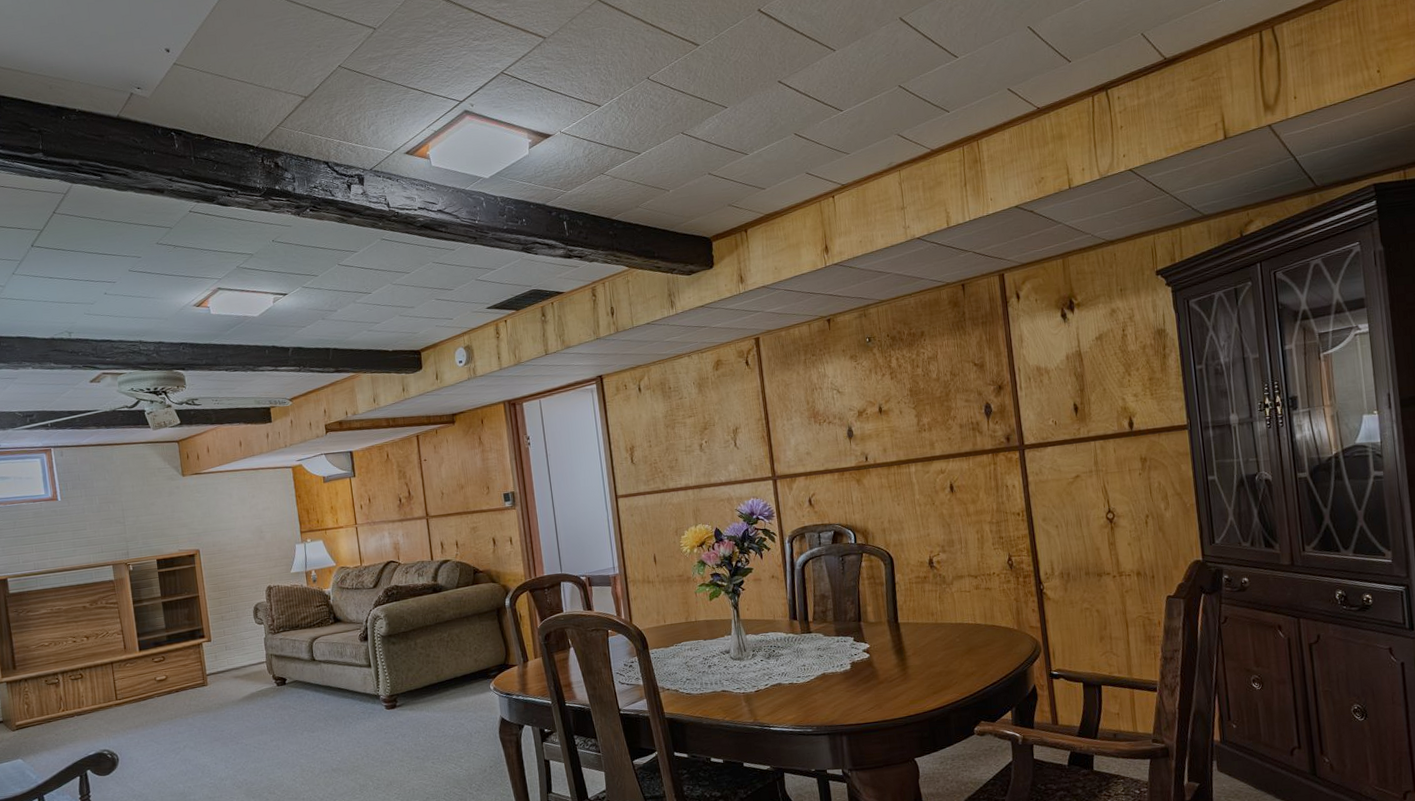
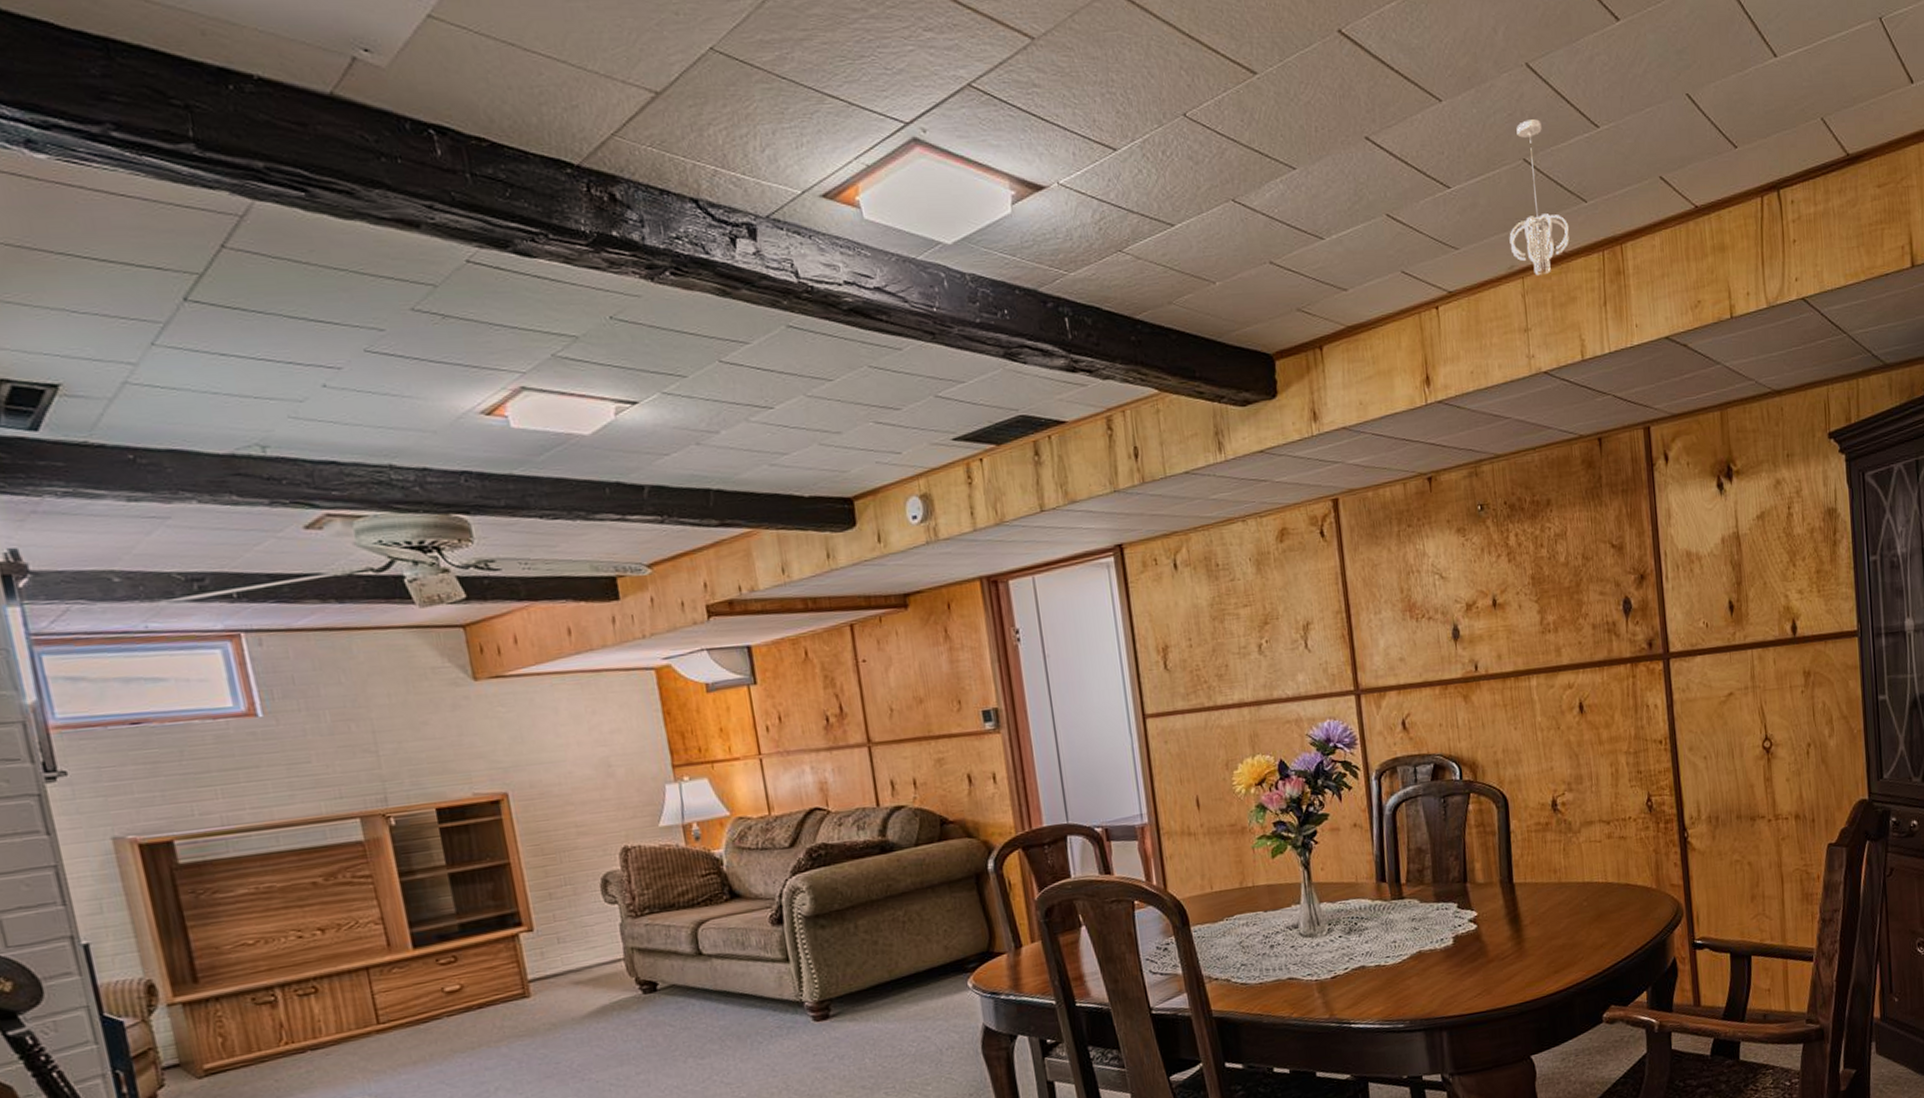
pendant light: none [888,56,936,168] -> present [1509,119,1570,276]

